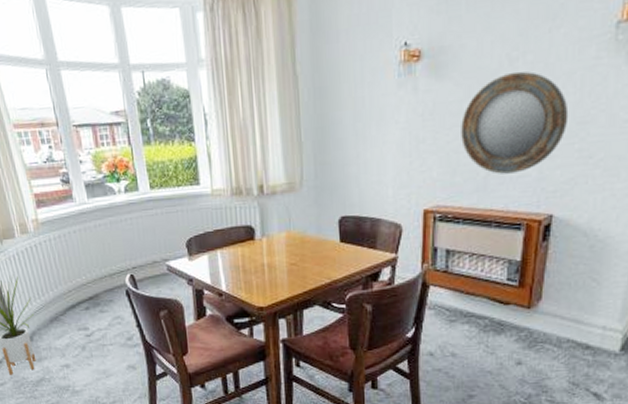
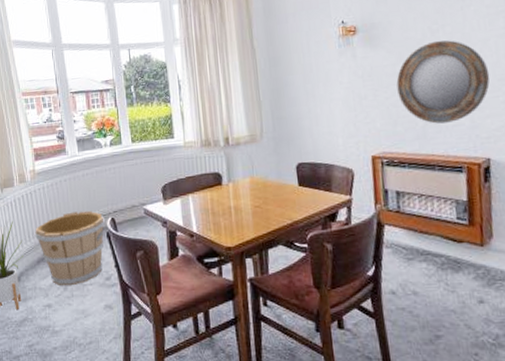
wooden bucket: none [44,266,123,346] -> present [35,210,105,286]

